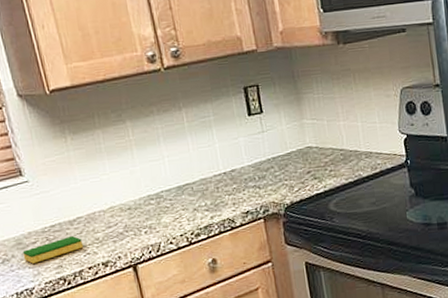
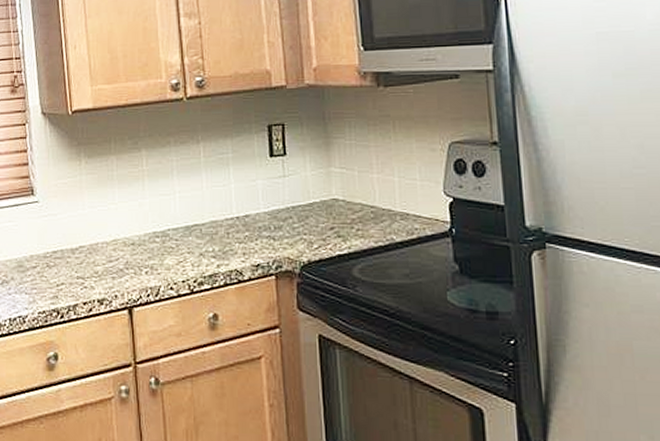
dish sponge: present [22,236,84,264] -> none [22,266,82,290]

